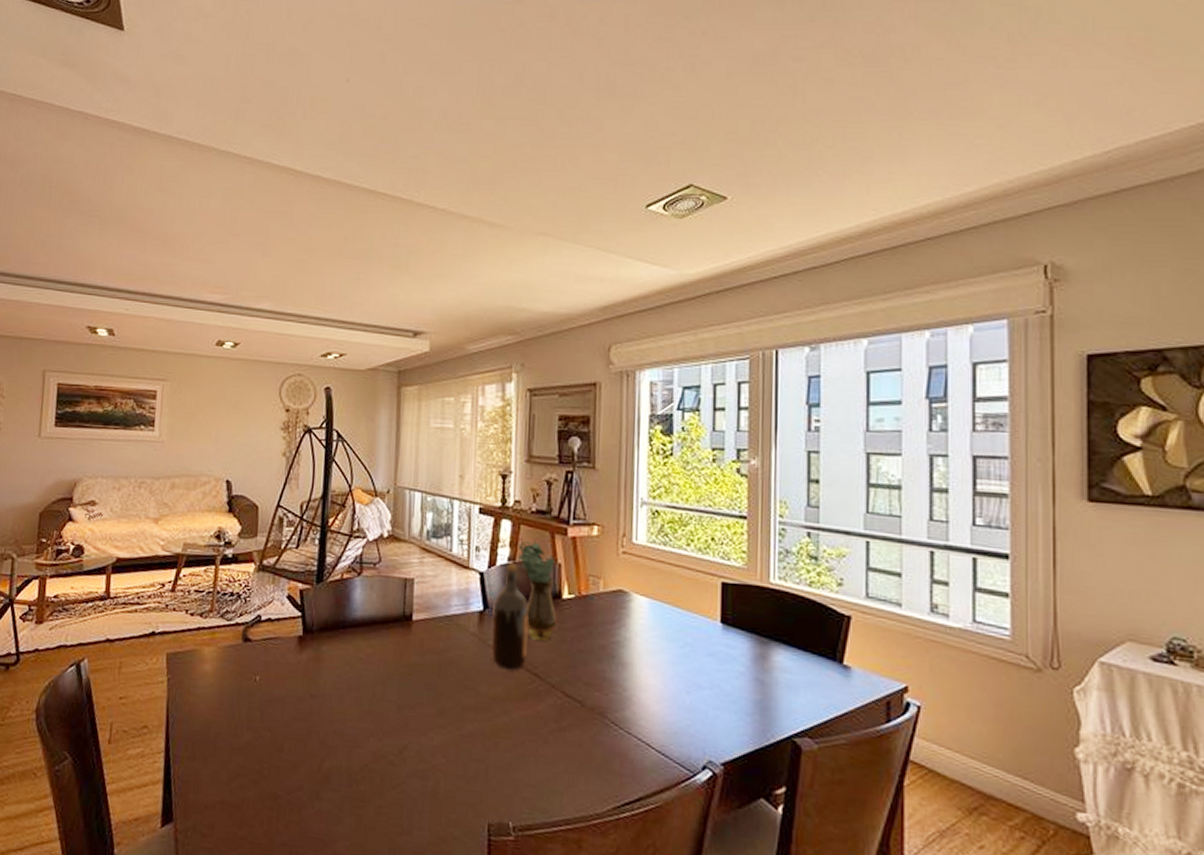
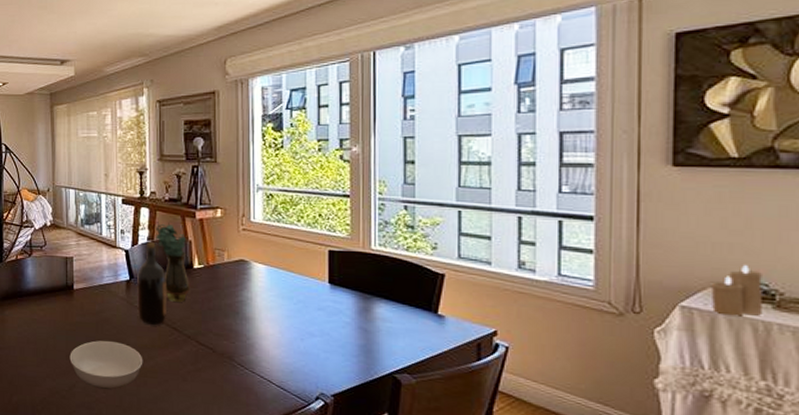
bowl: none [401,688,495,754] -> present [69,340,143,390]
candle: none [1129,617,1182,676] -> present [710,265,763,317]

